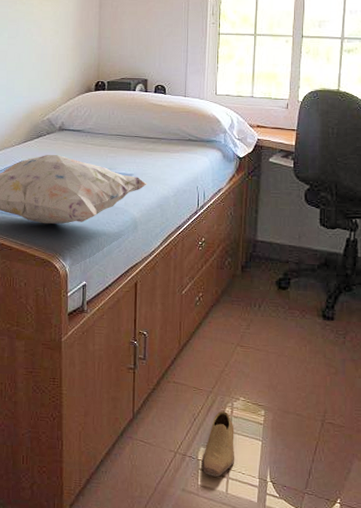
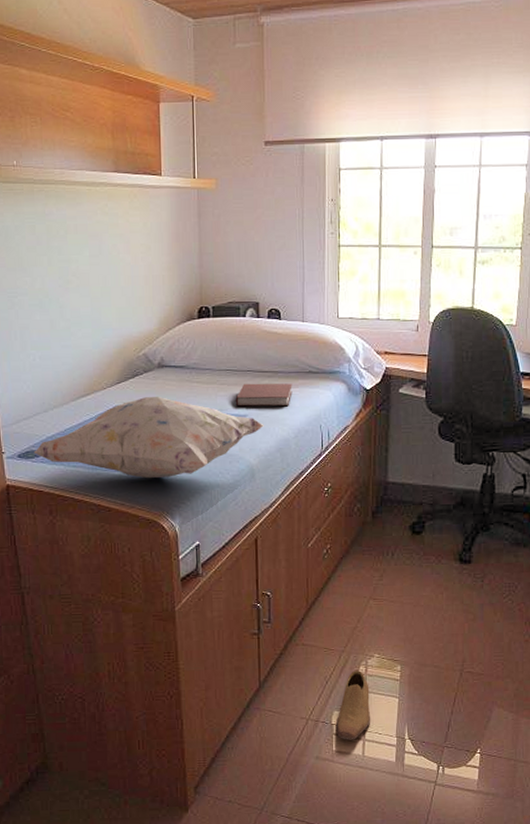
notebook: none [123,147,174,169] -> present [235,383,293,407]

